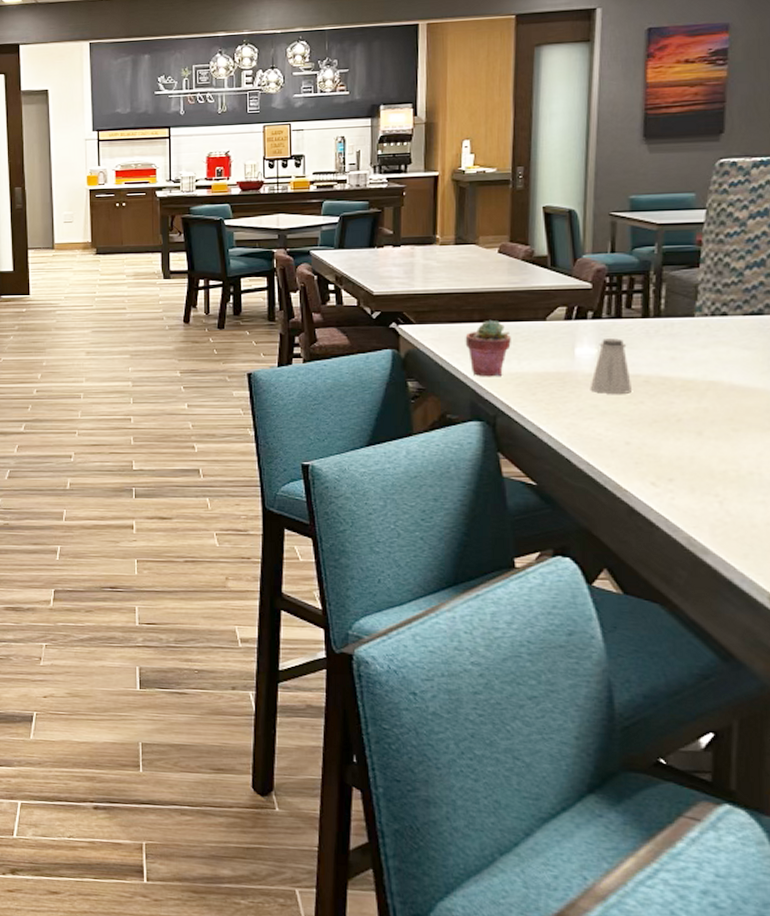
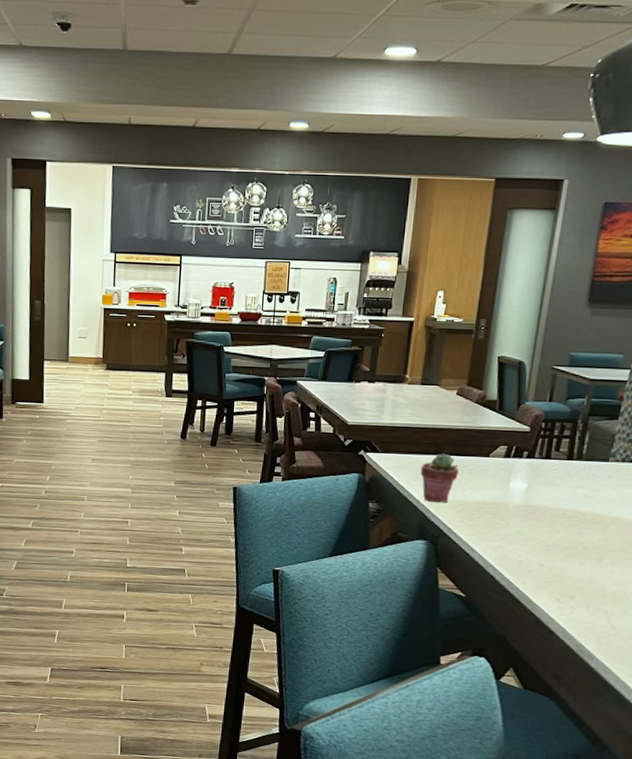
saltshaker: present [589,338,632,394] -> none [517,476,552,524]

